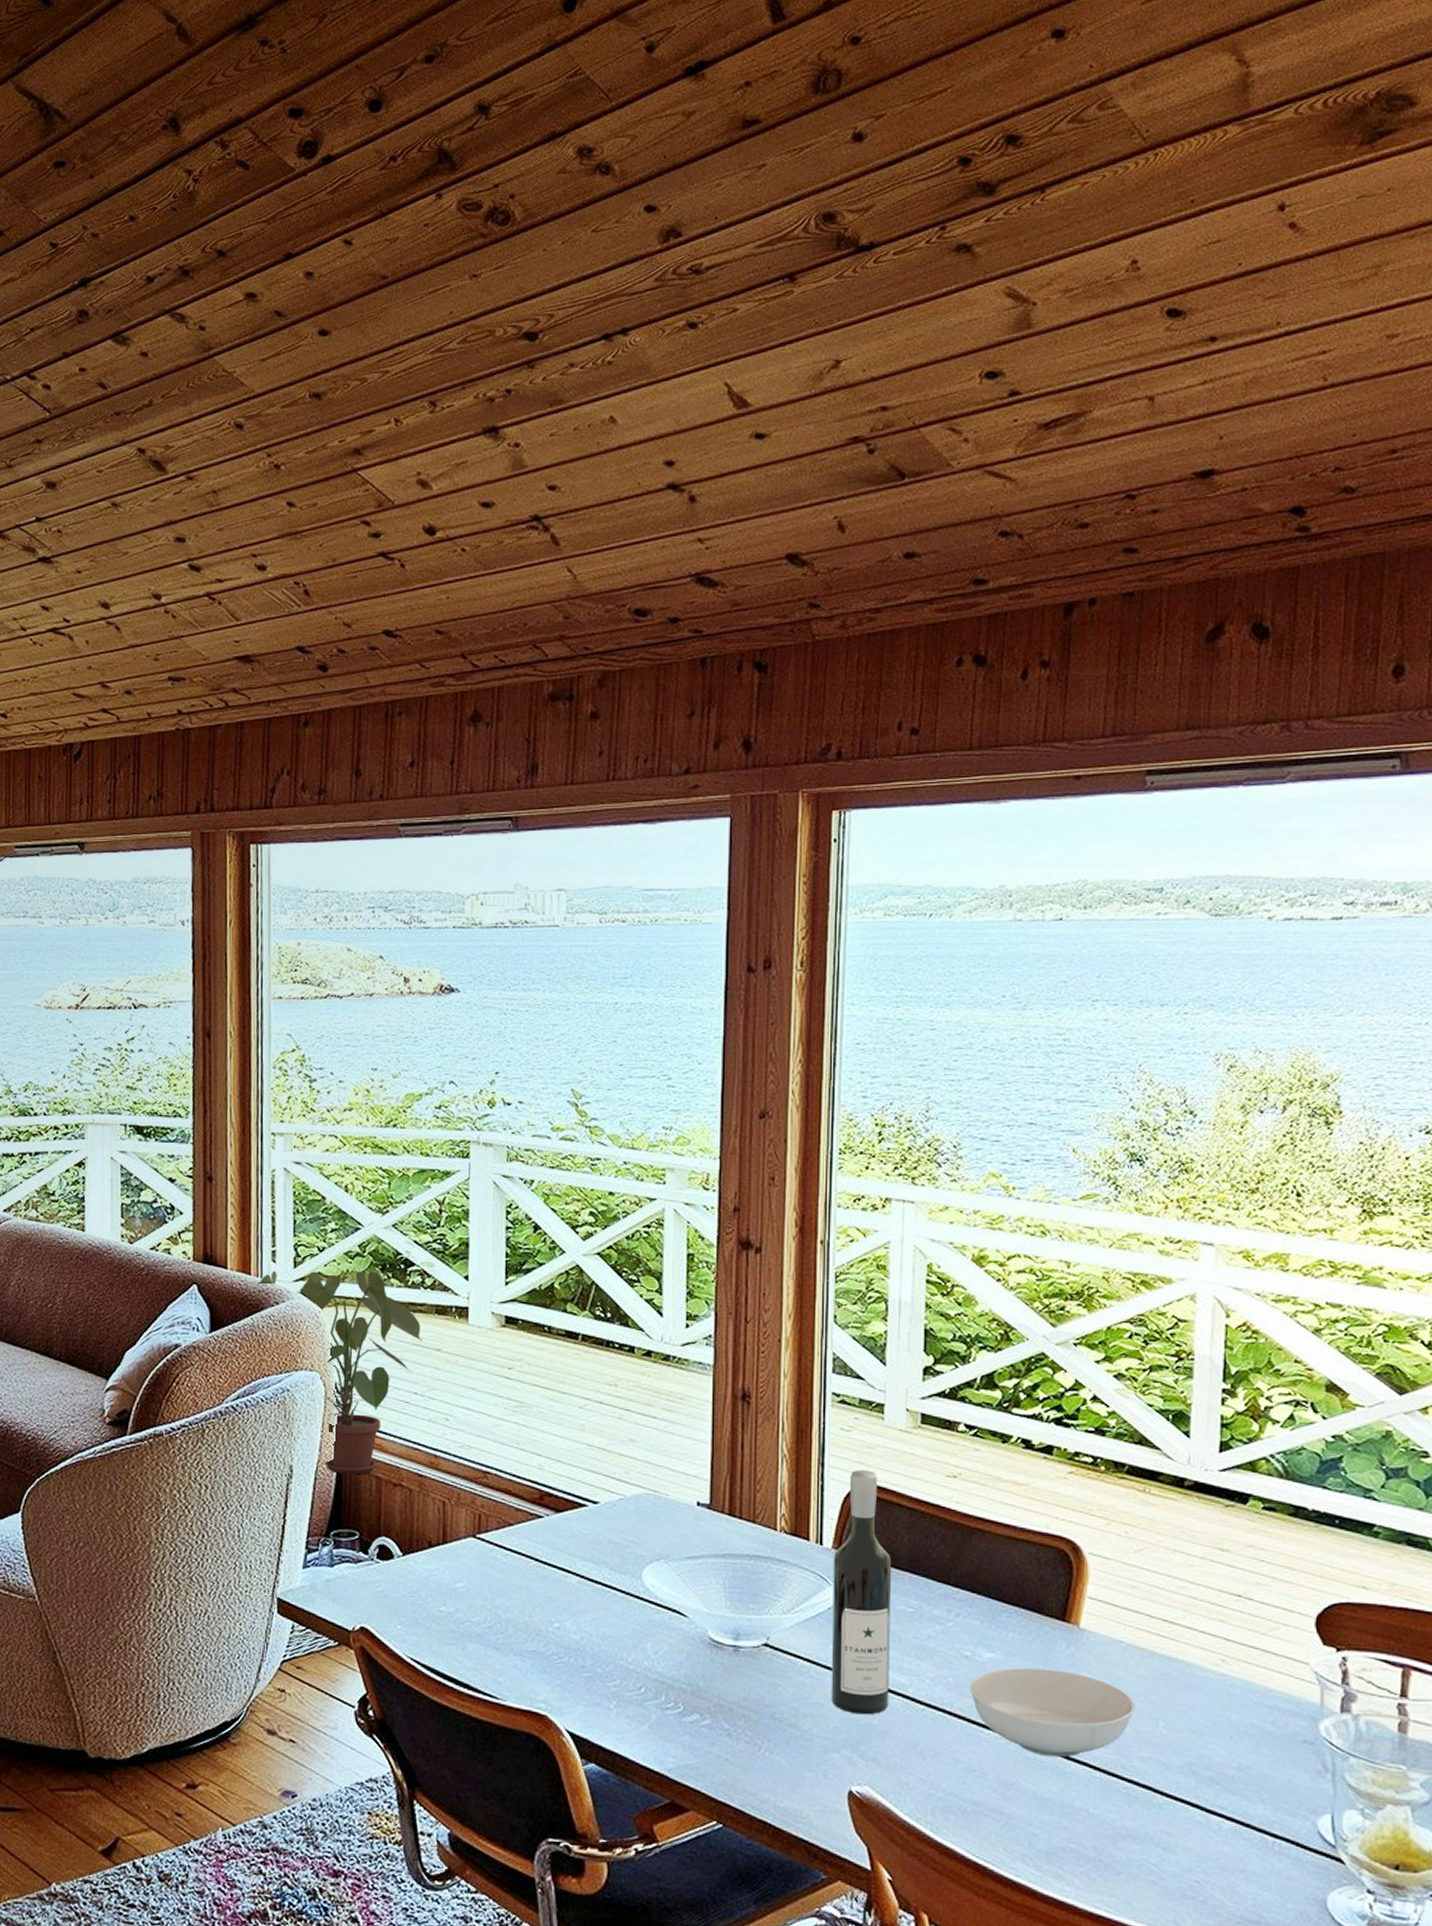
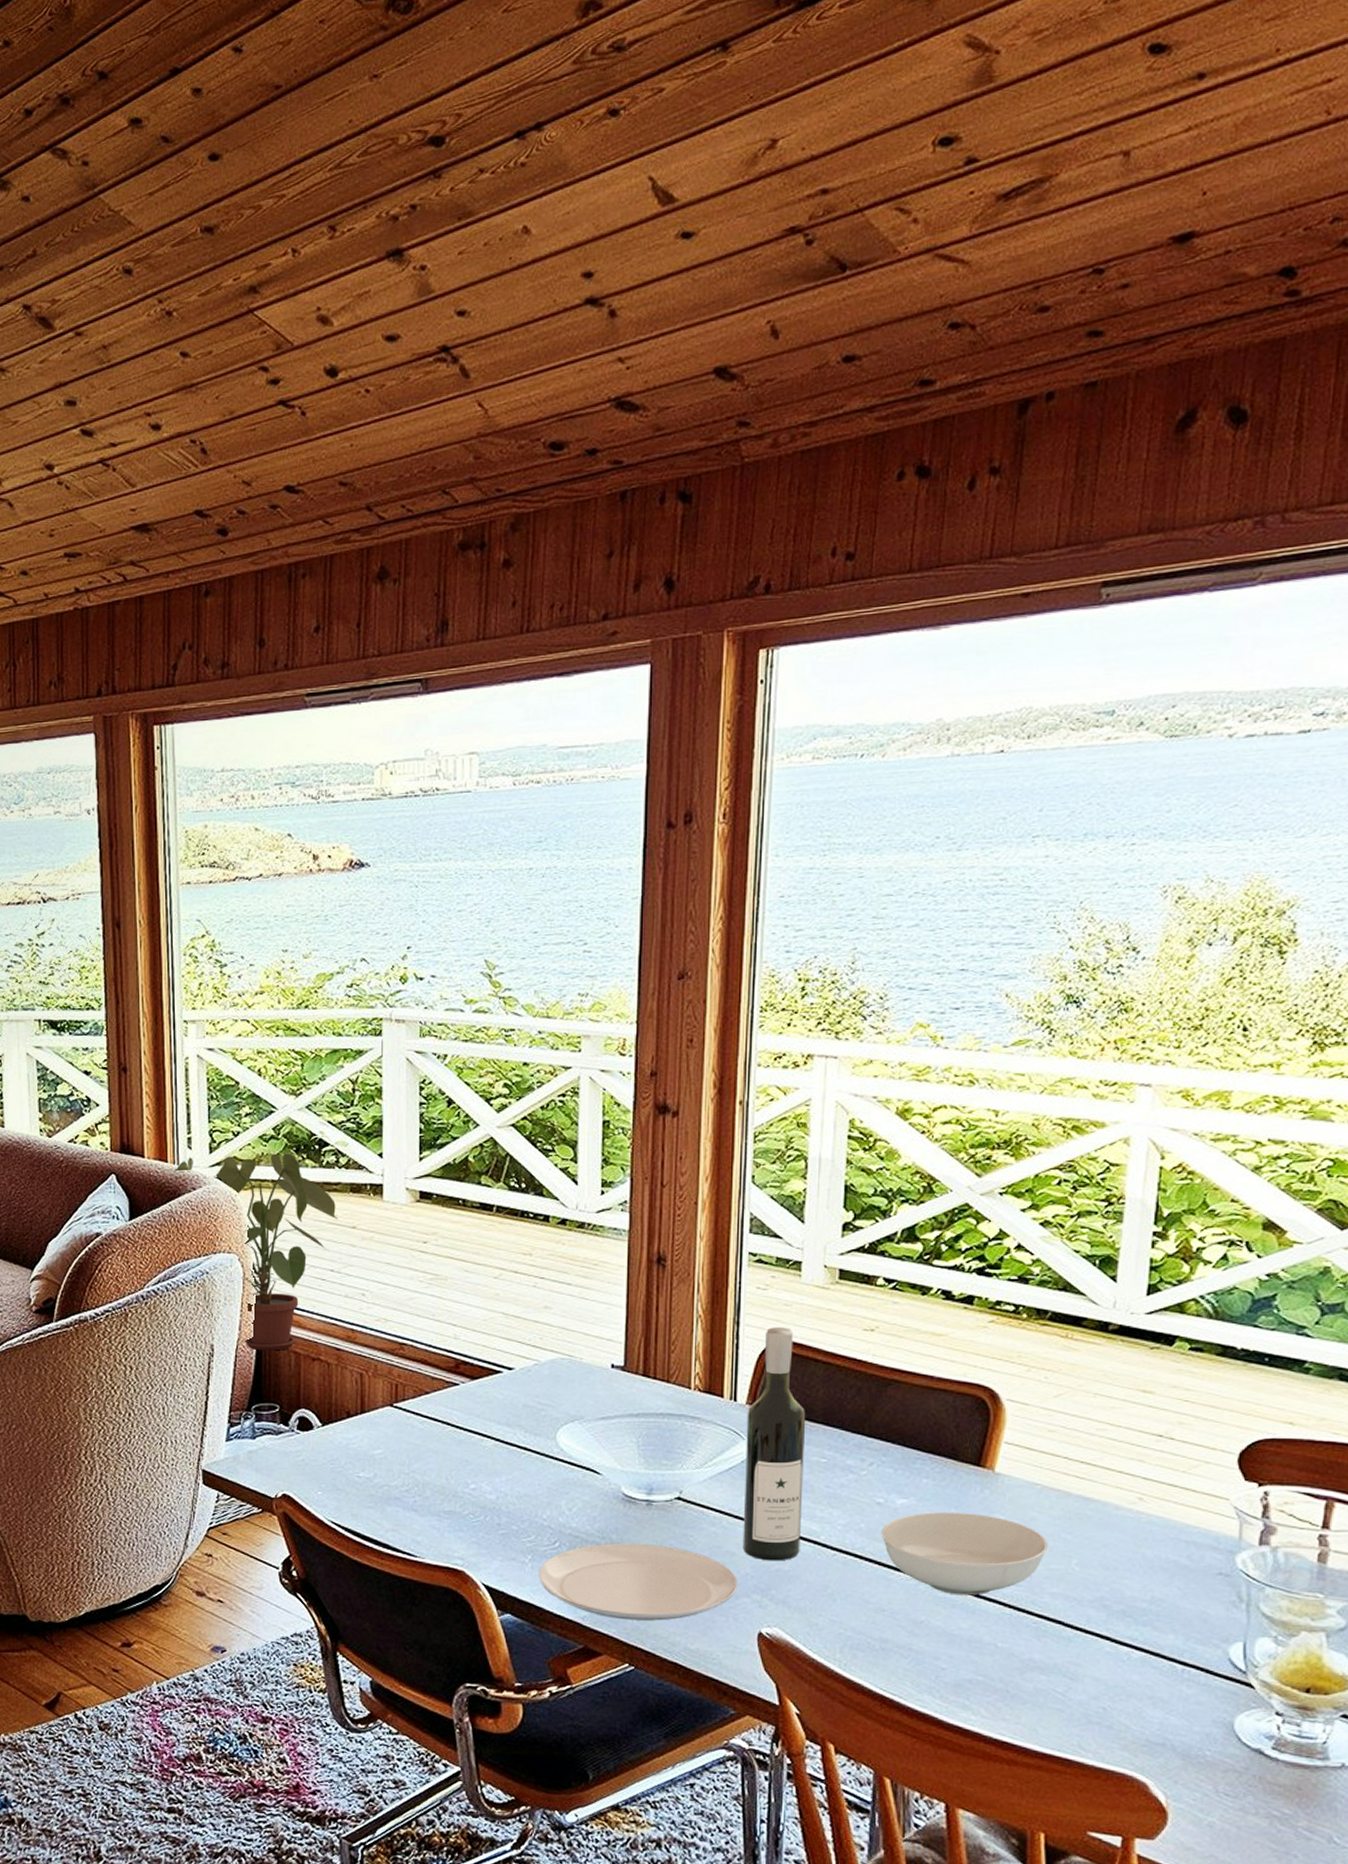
plate: none [624,1690,826,1775] -> present [539,1543,738,1621]

